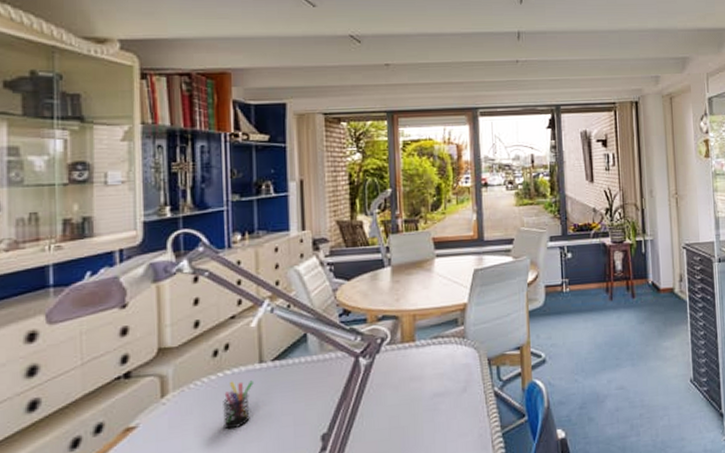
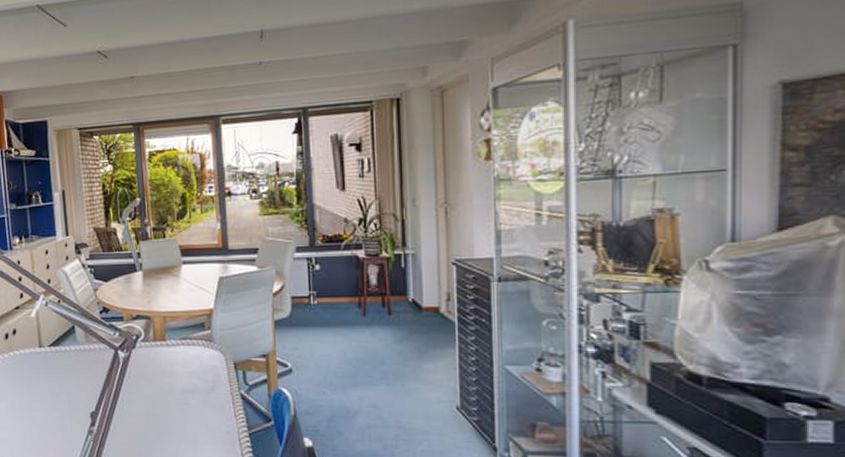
pen holder: present [223,380,253,430] -> none [15,360,36,399]

